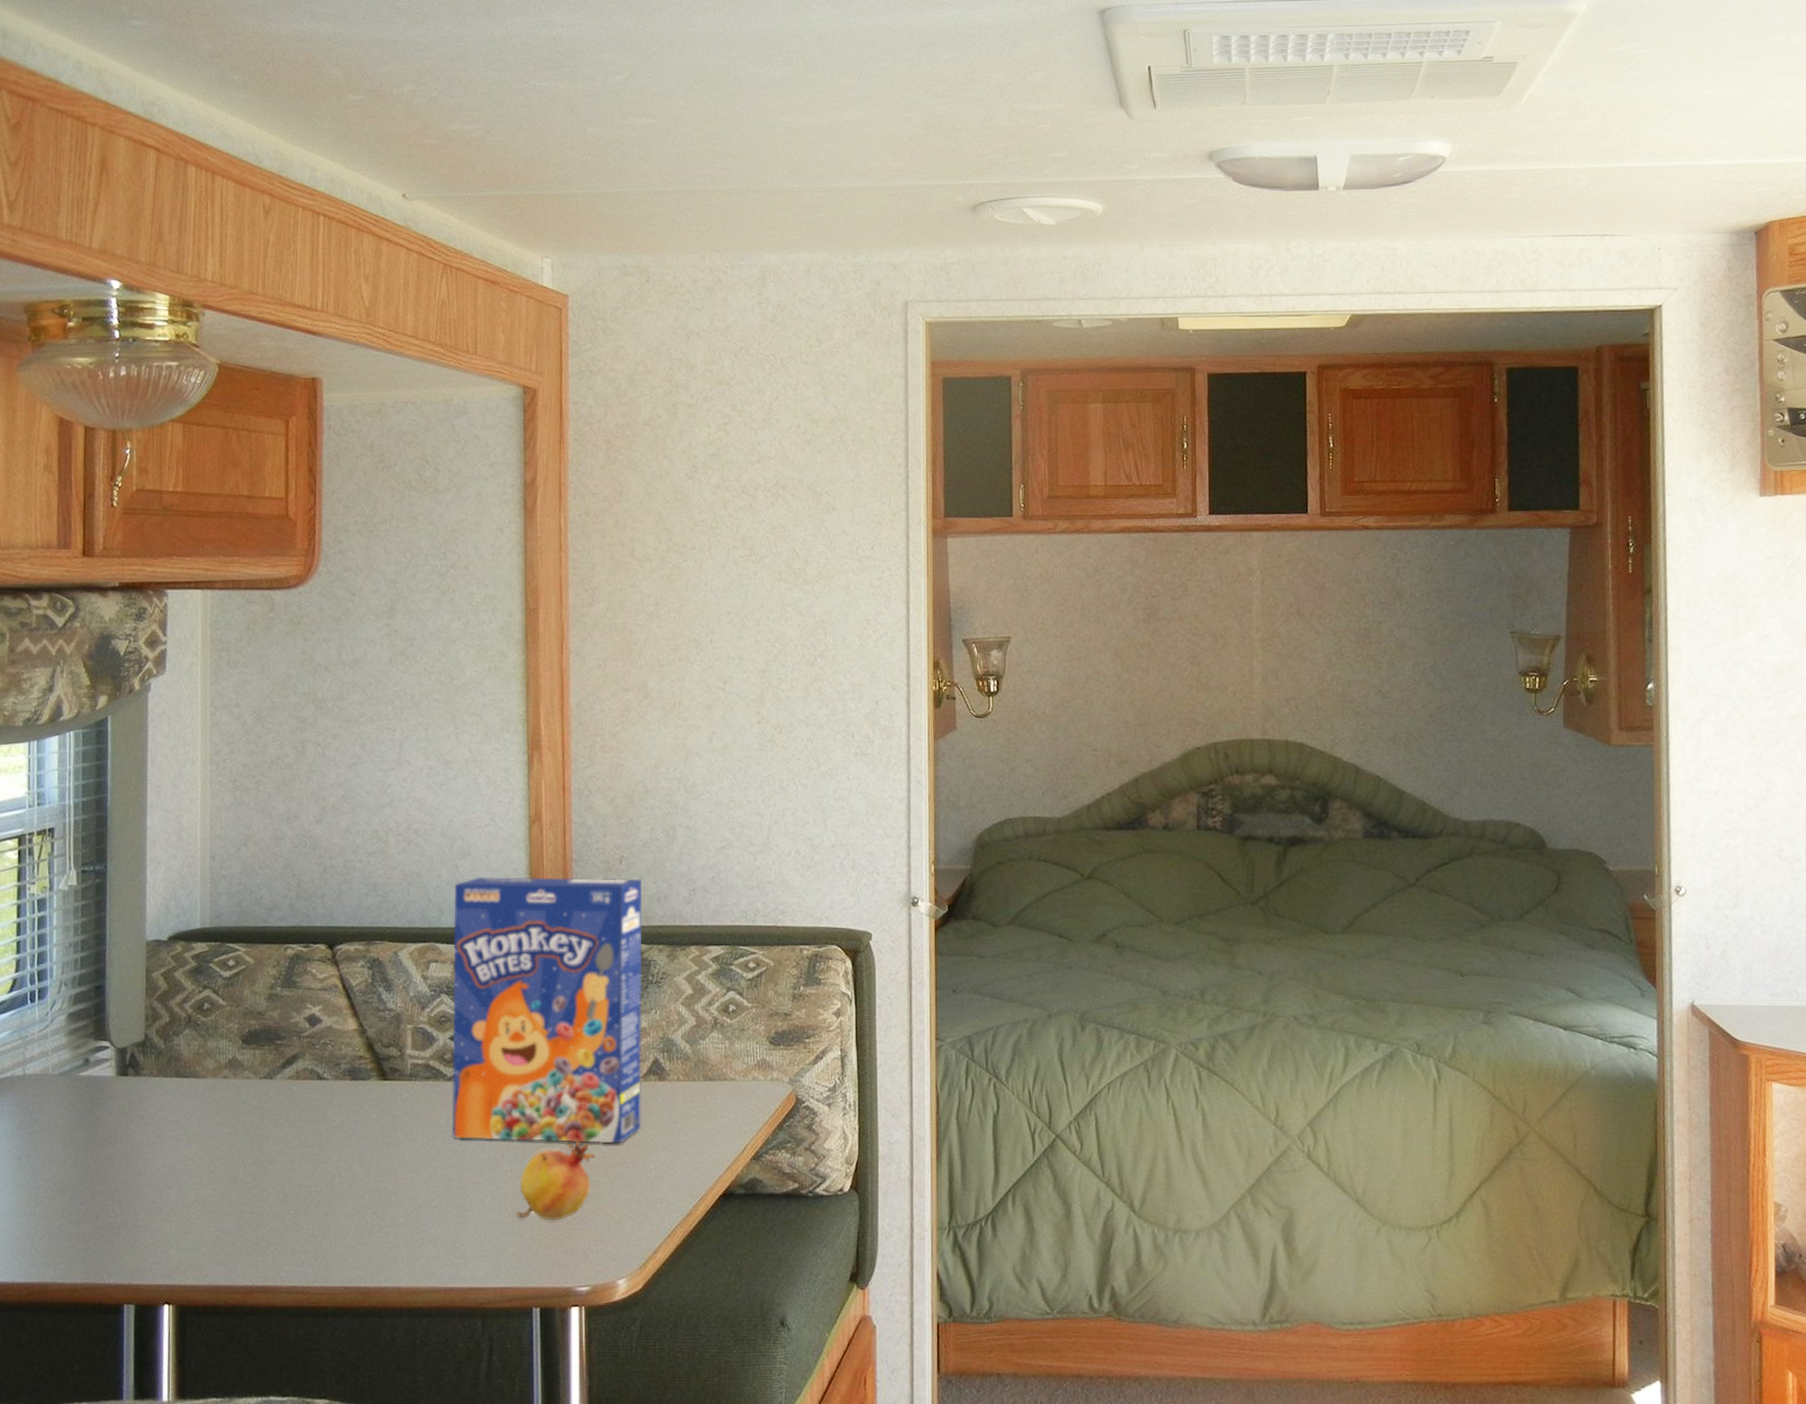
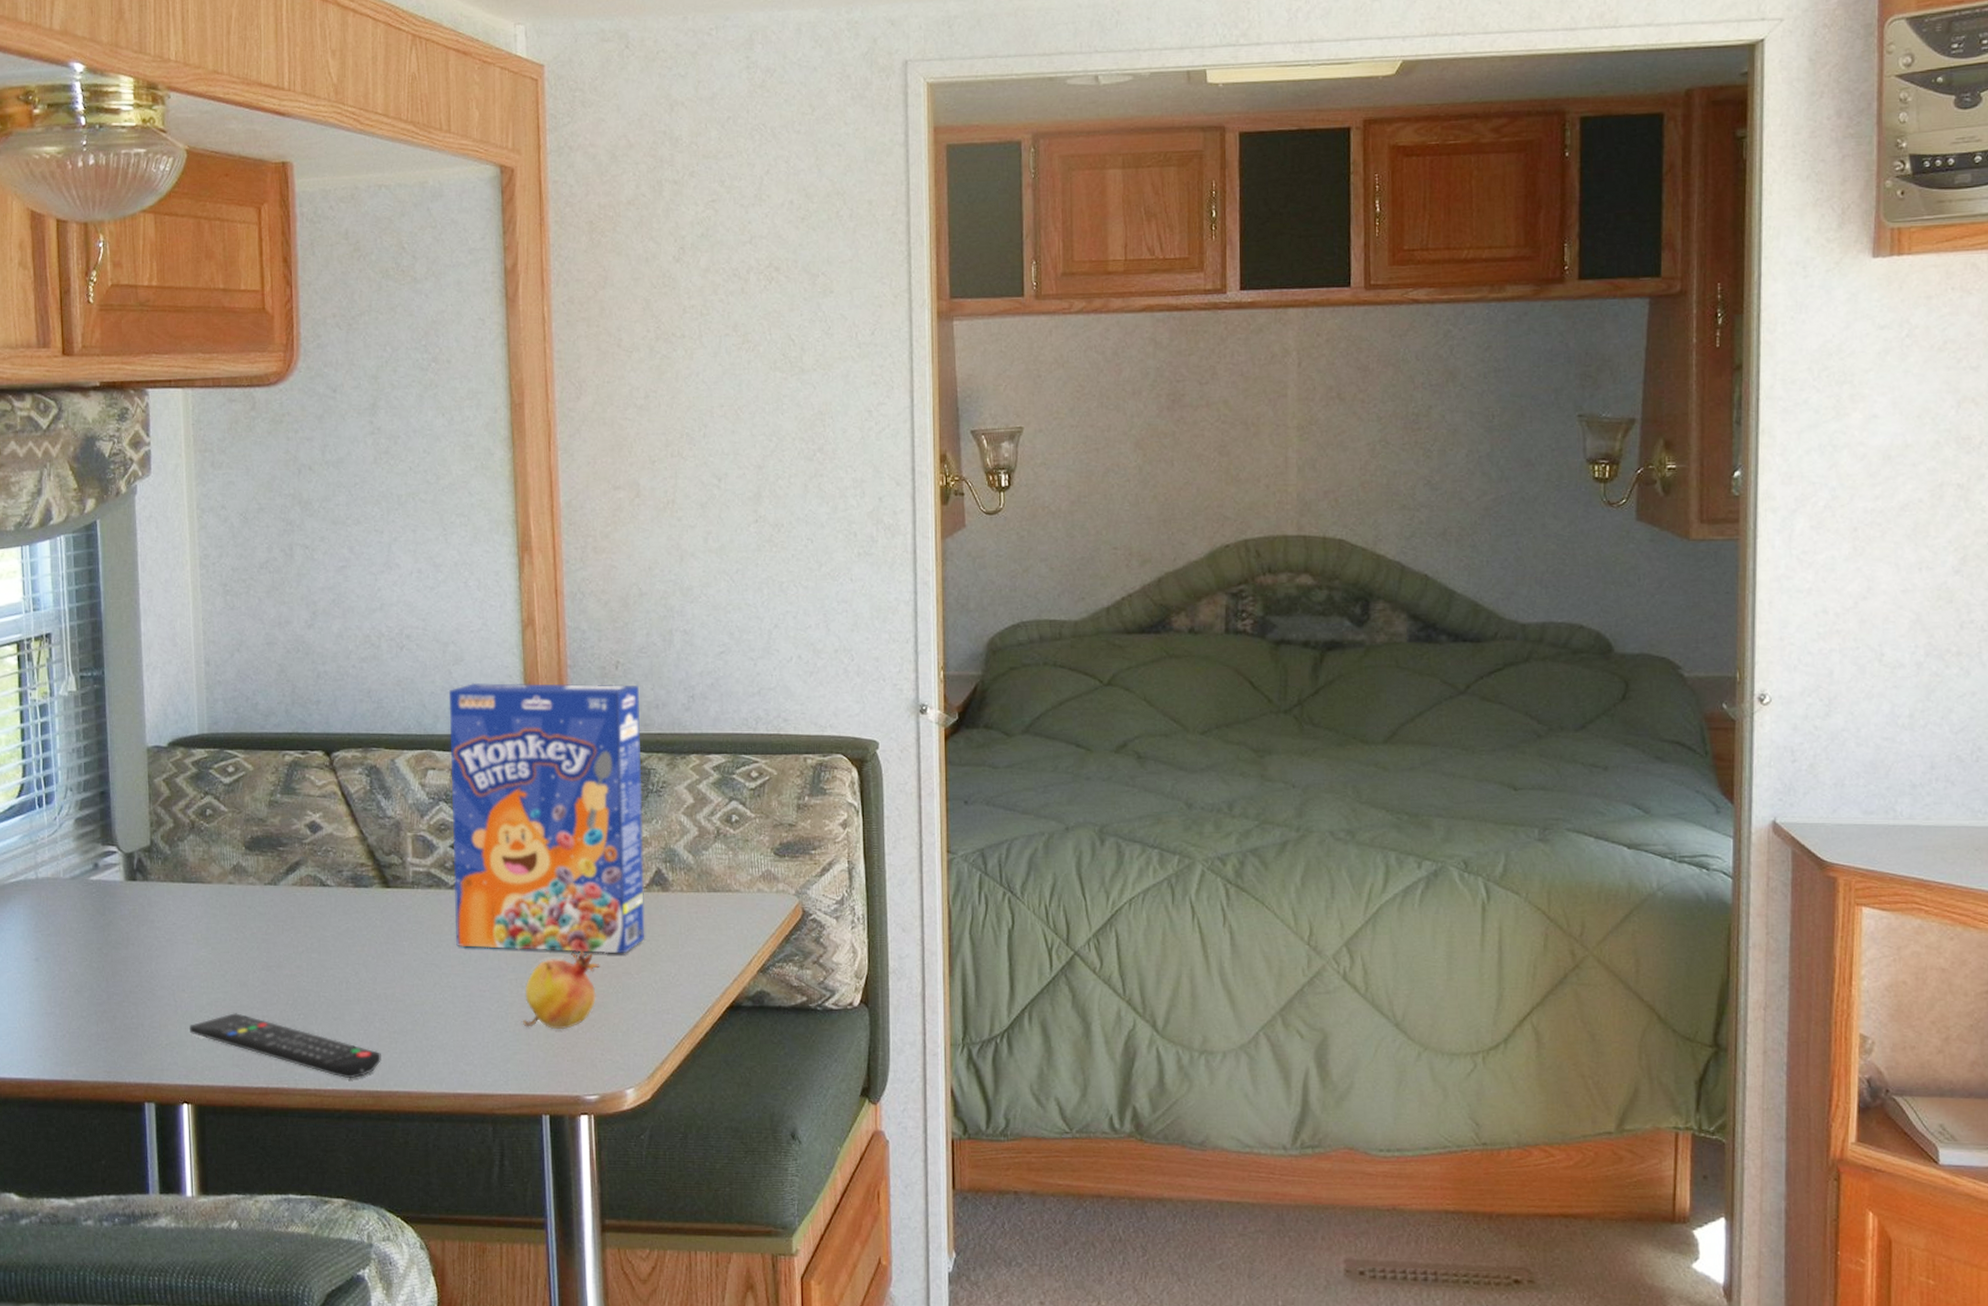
remote control: none [175,1210,371,1274] -> present [190,1013,381,1078]

